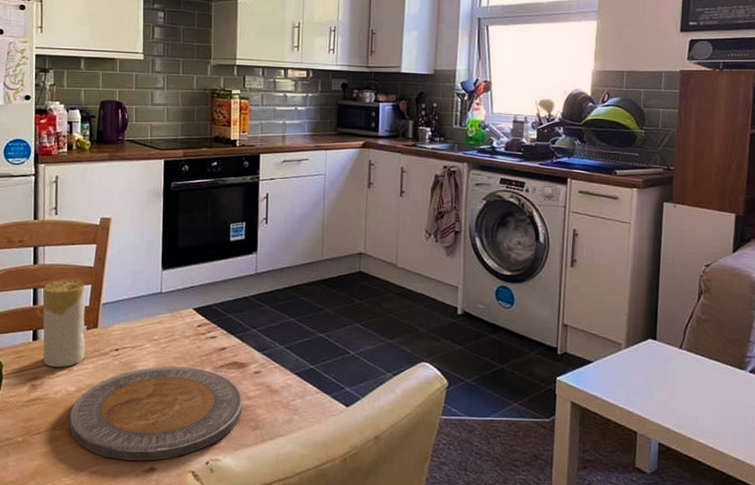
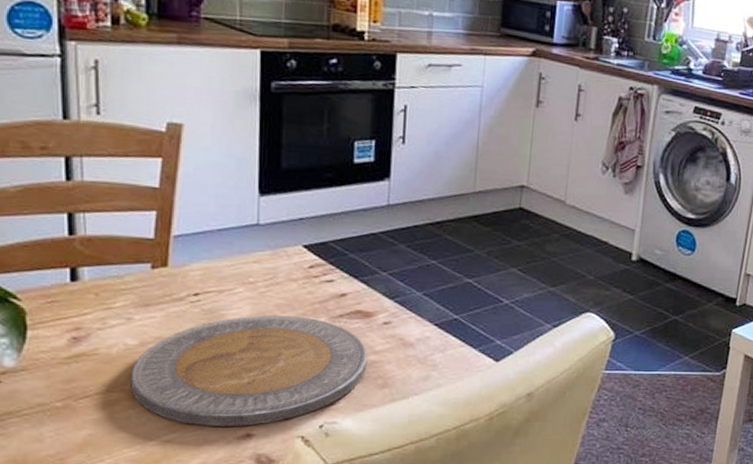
candle: present [43,280,86,367] -> none [83,203,151,315]

